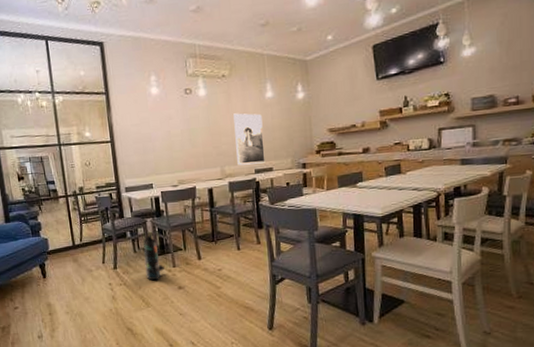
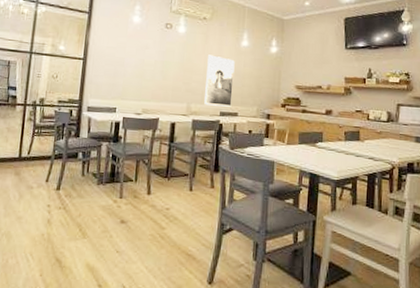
pouch: present [143,233,164,281] -> none [89,158,110,210]

